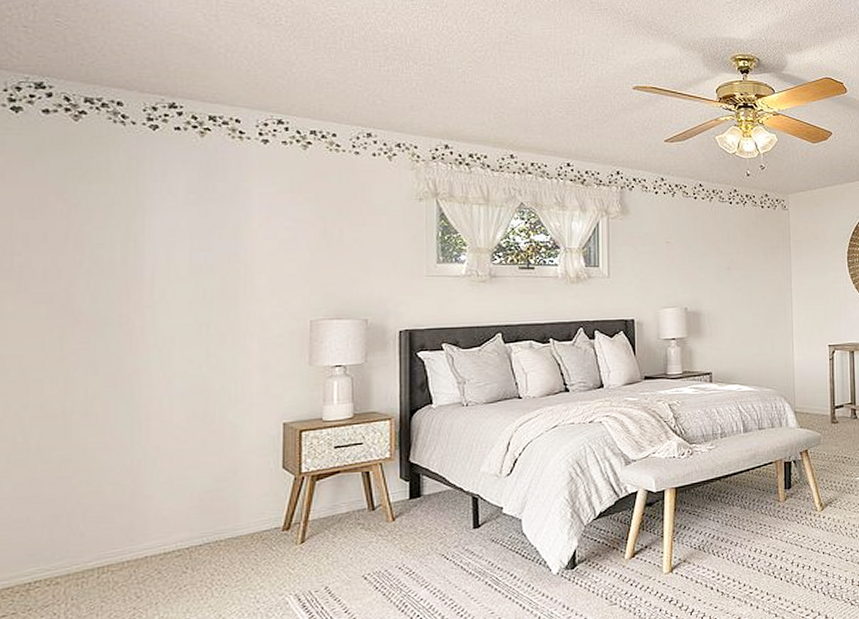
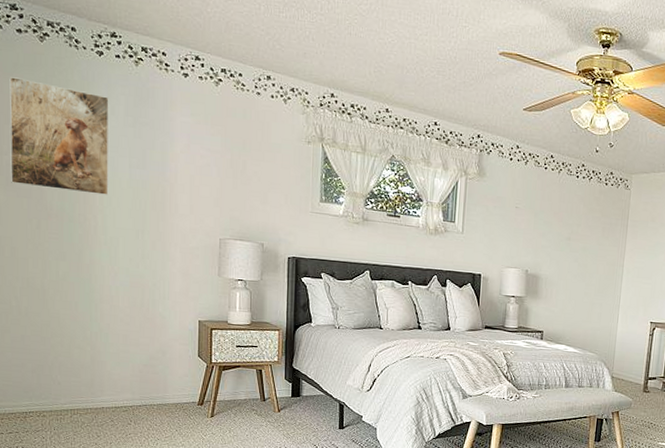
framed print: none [24,164,165,289] -> present [9,77,109,195]

